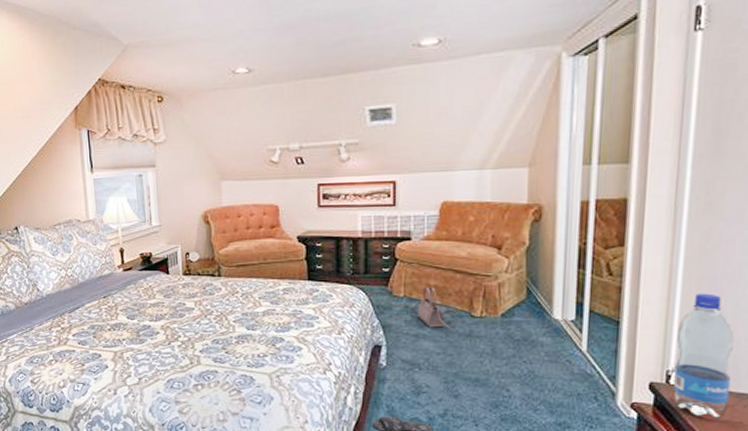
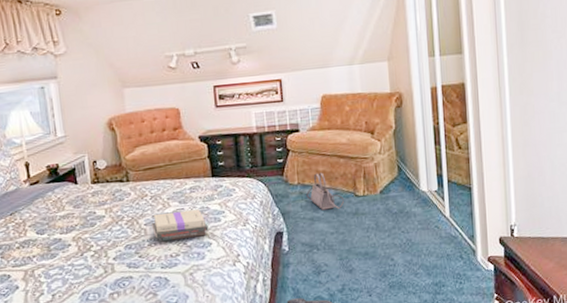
books: none [241,312,300,341] -> present [152,209,209,242]
bottle: present [673,293,734,419] -> none [514,157,558,262]

